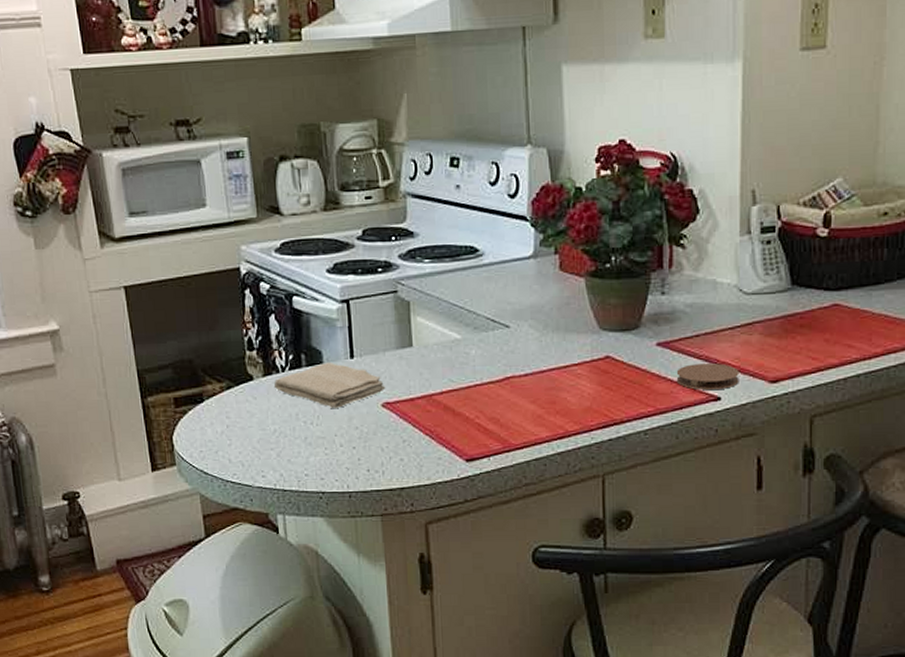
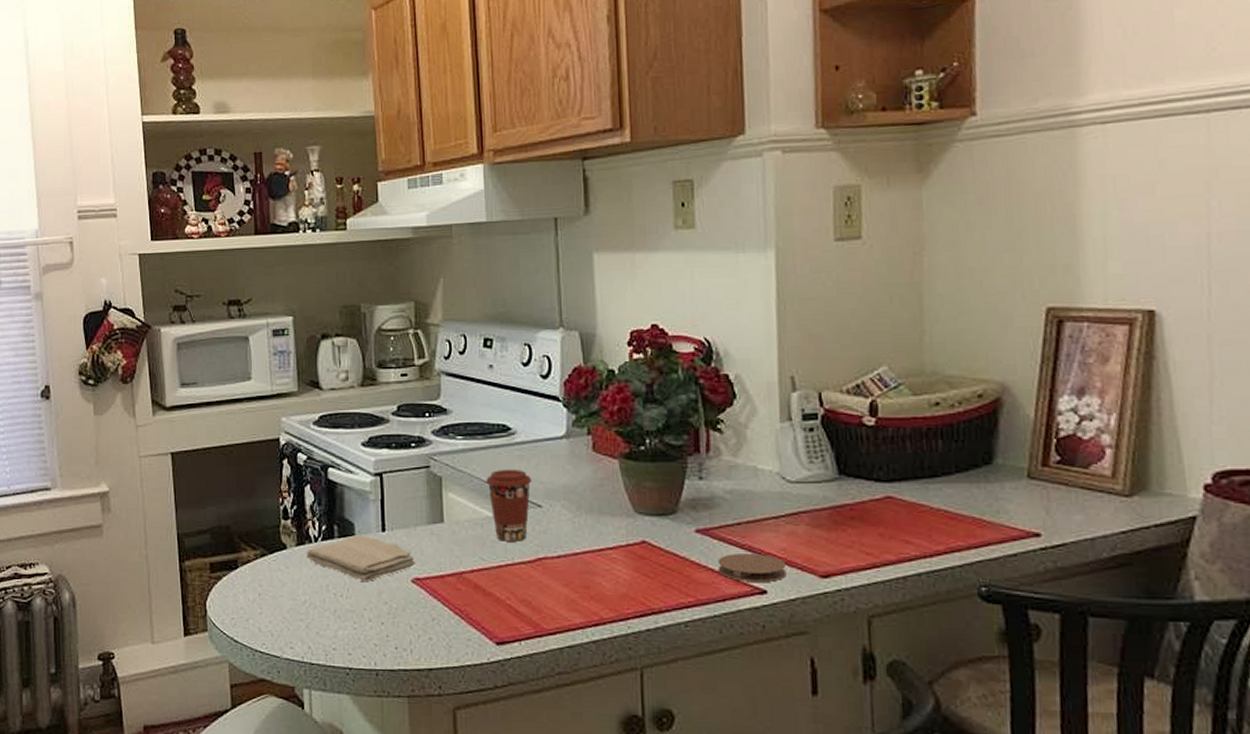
coffee cup: none [453,290,500,363] -> present [485,469,532,542]

